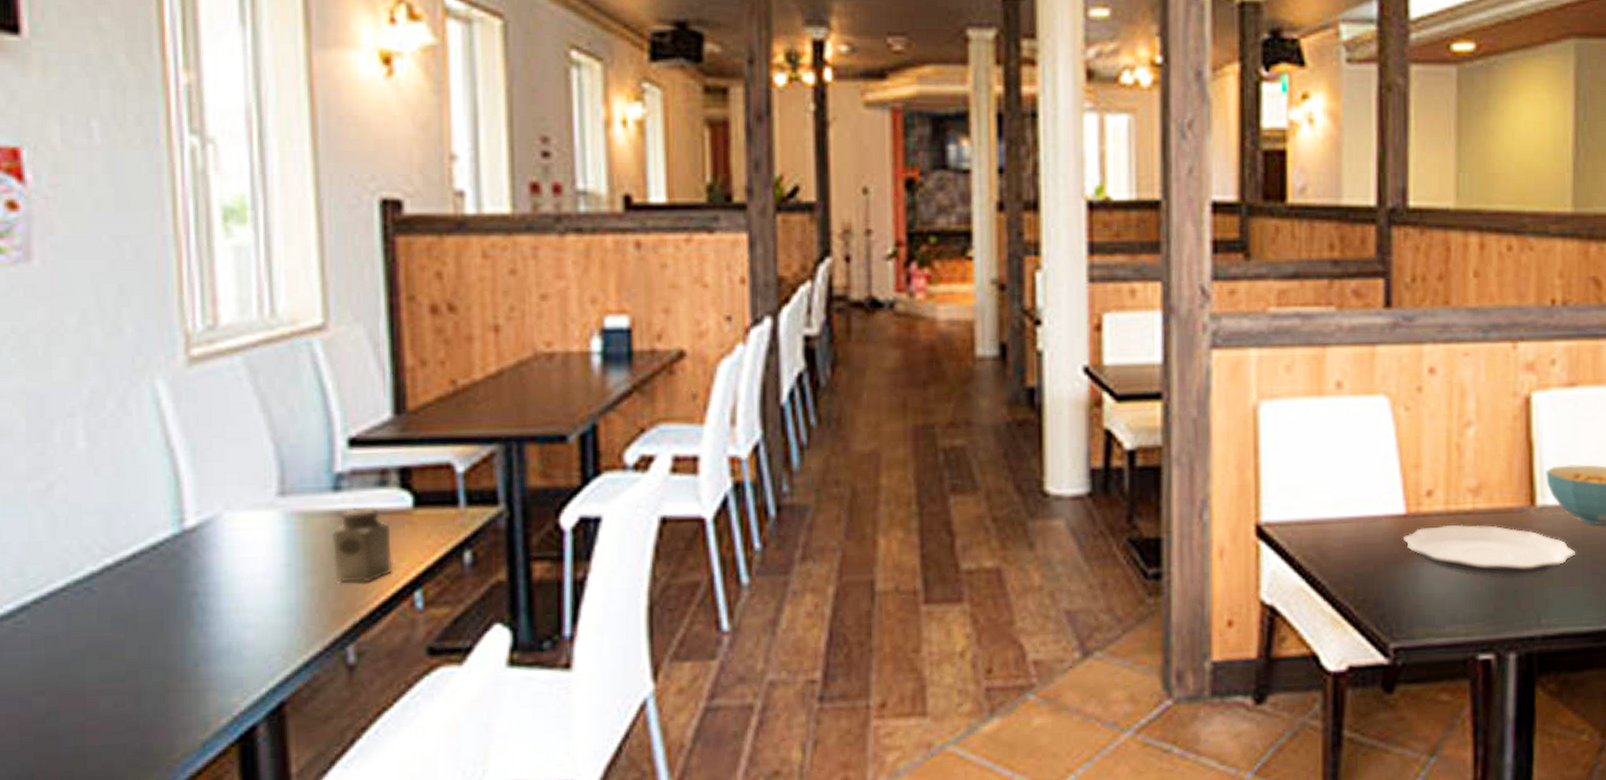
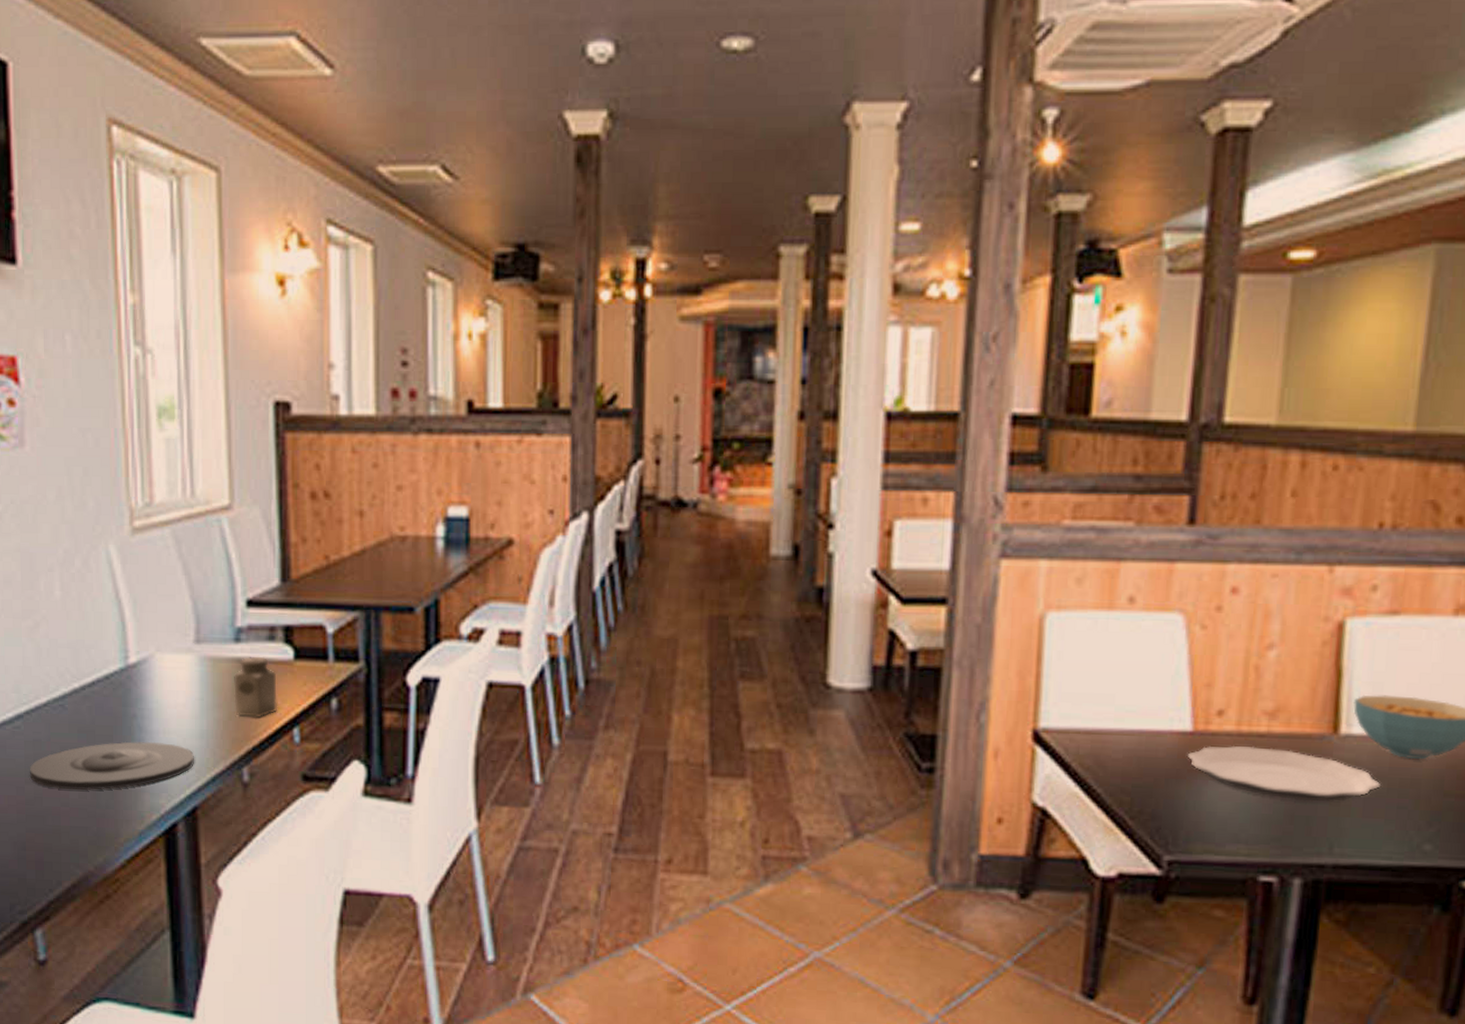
plate: none [38,624,279,699] -> present [29,741,194,791]

